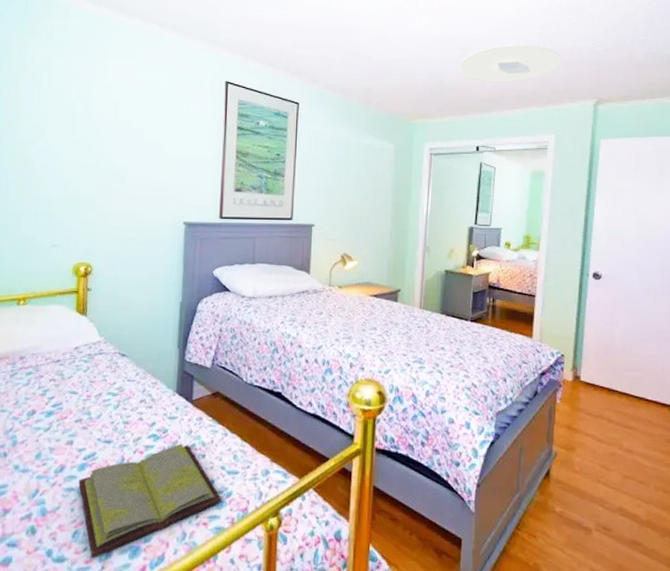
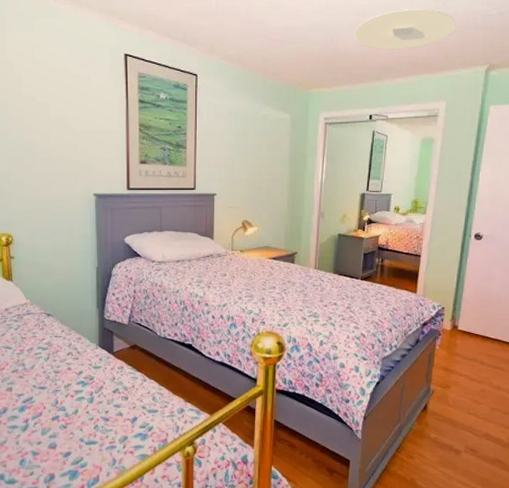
diary: present [78,443,221,559] -> none [20,388,144,481]

